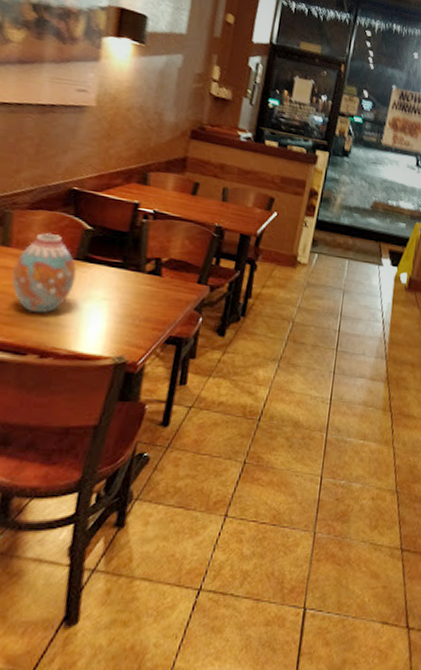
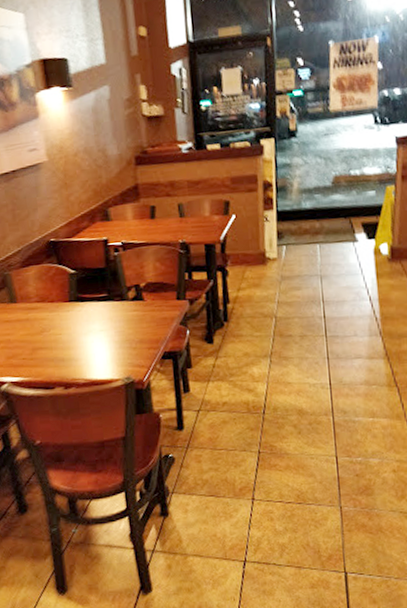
vase: present [11,232,77,314] -> none [24,283,75,354]

